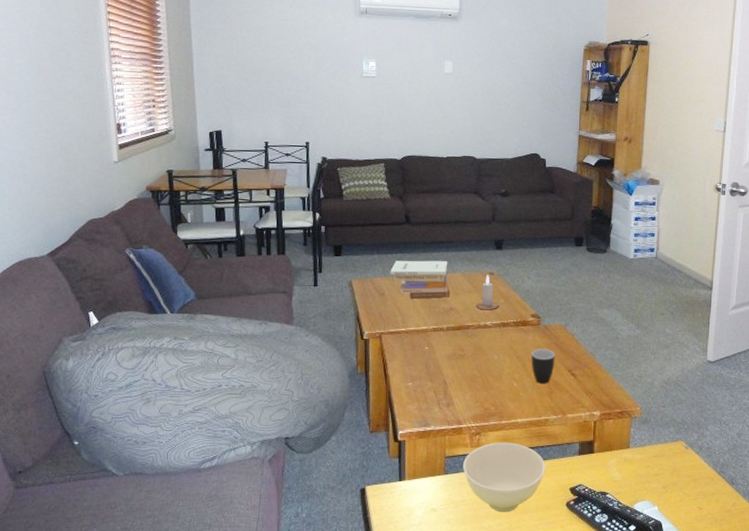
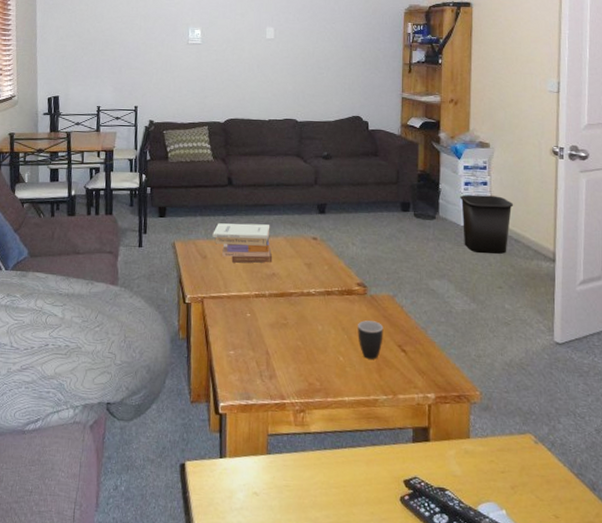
bowl: present [463,442,546,512] -> none [287,422,377,503]
candle: present [476,274,499,310] -> none [298,239,323,277]
waste bin: none [630,229,679,284] -> present [460,194,514,254]

